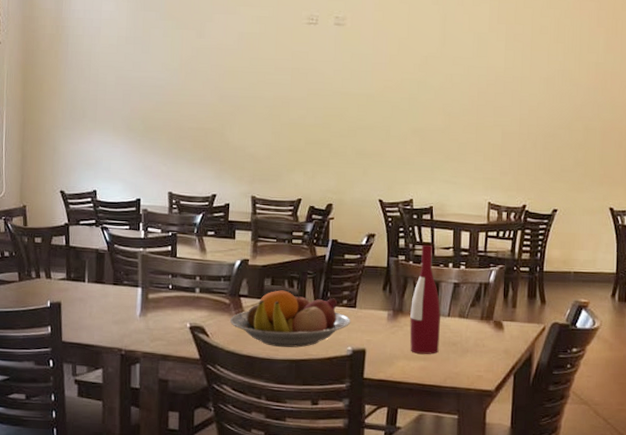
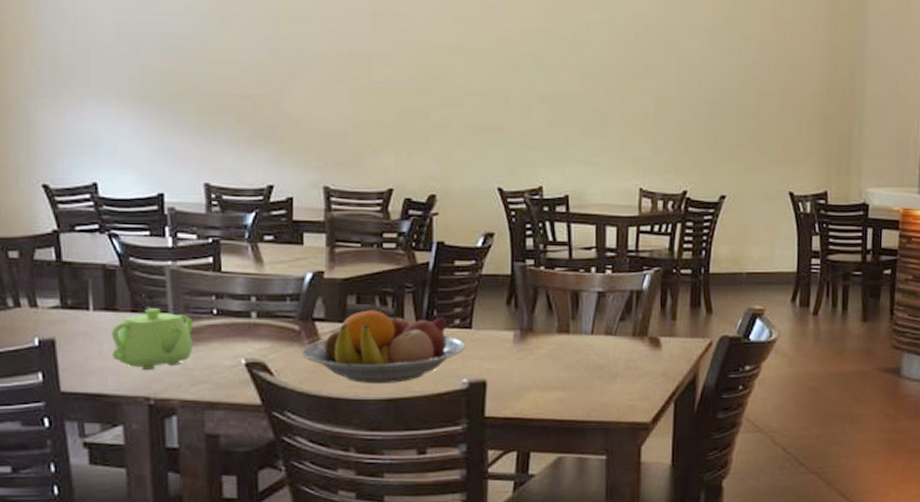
teapot: none [98,282,155,328] -> present [112,308,195,370]
wine bottle: present [410,244,441,354] -> none [543,244,582,382]

